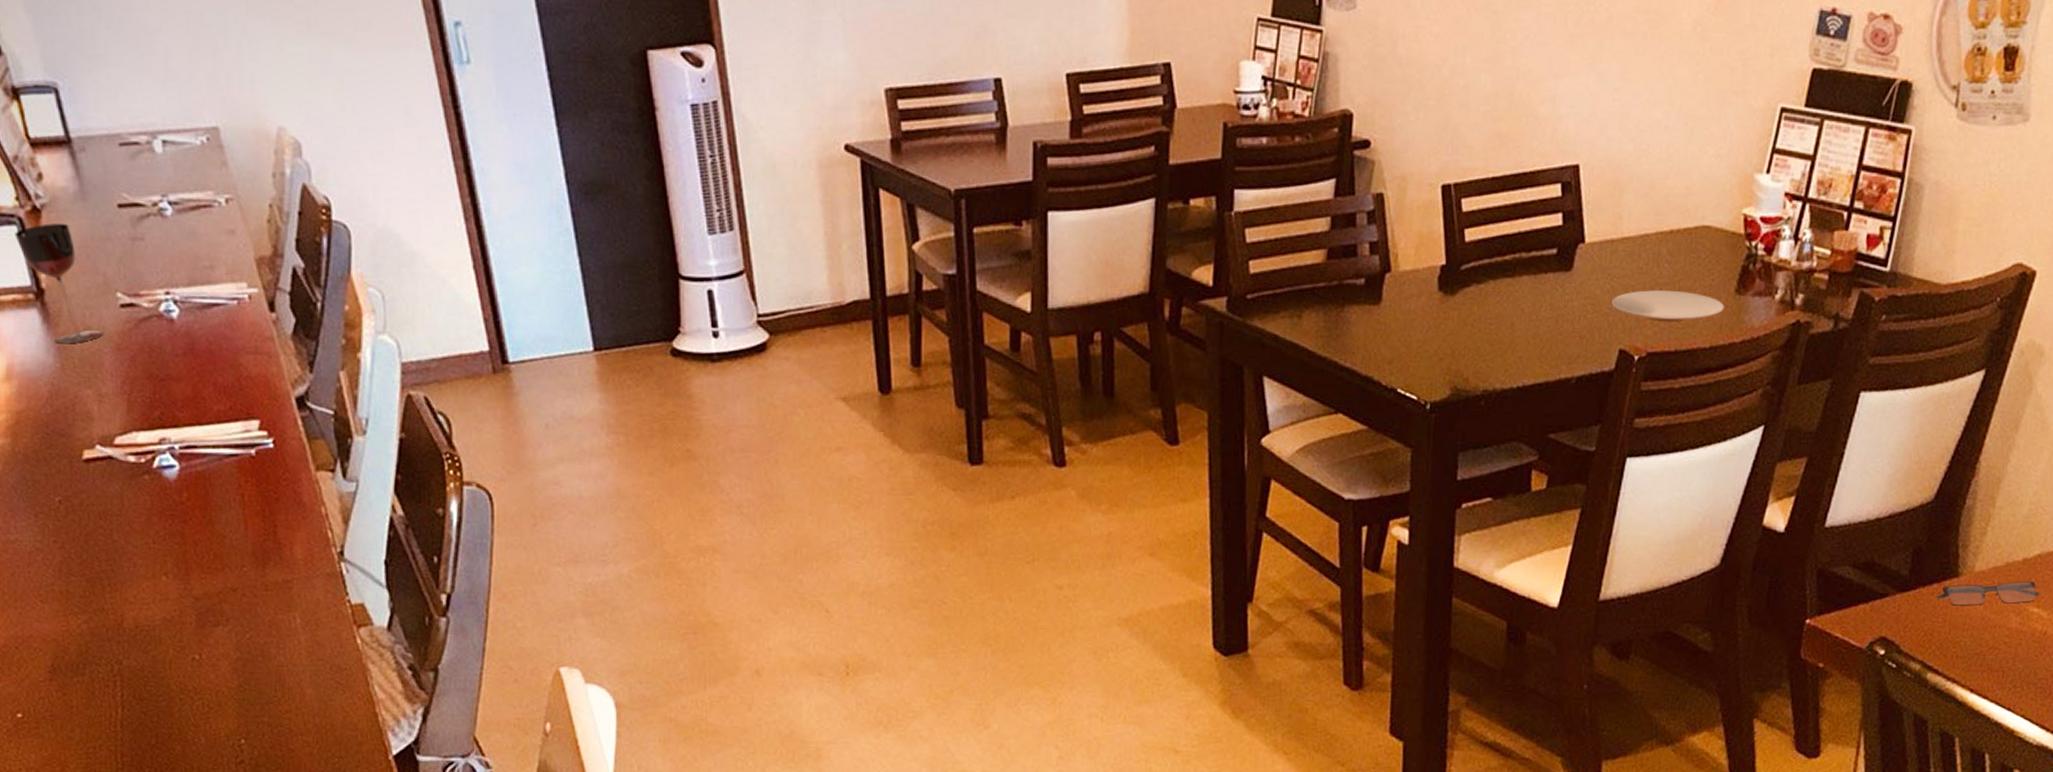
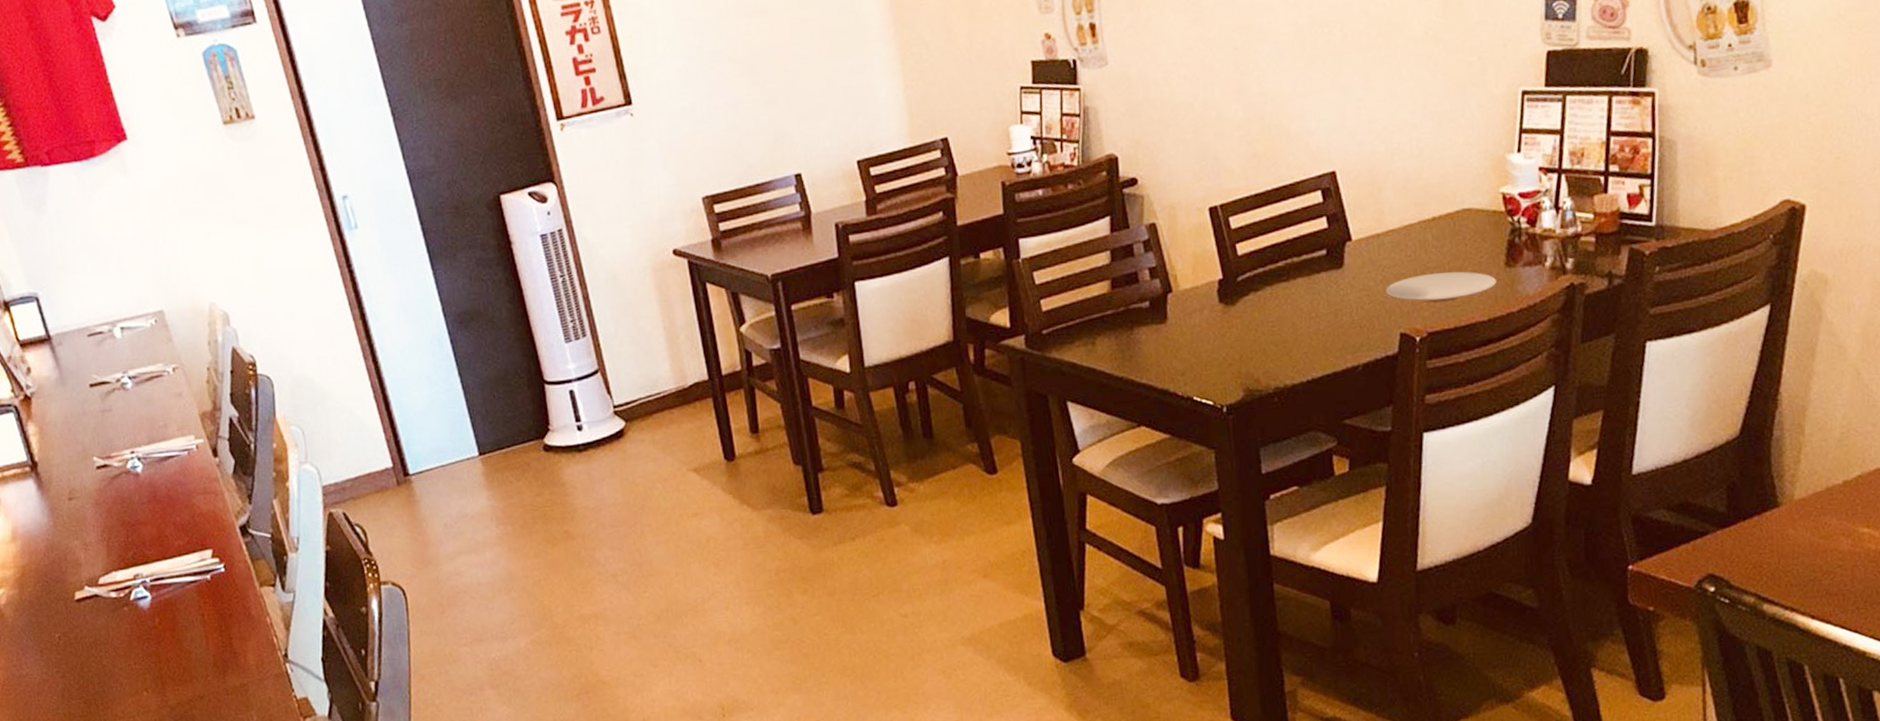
wineglass: present [14,223,103,344] -> none [12,406,85,506]
glasses: present [1936,581,2041,606] -> none [1758,502,1868,536]

